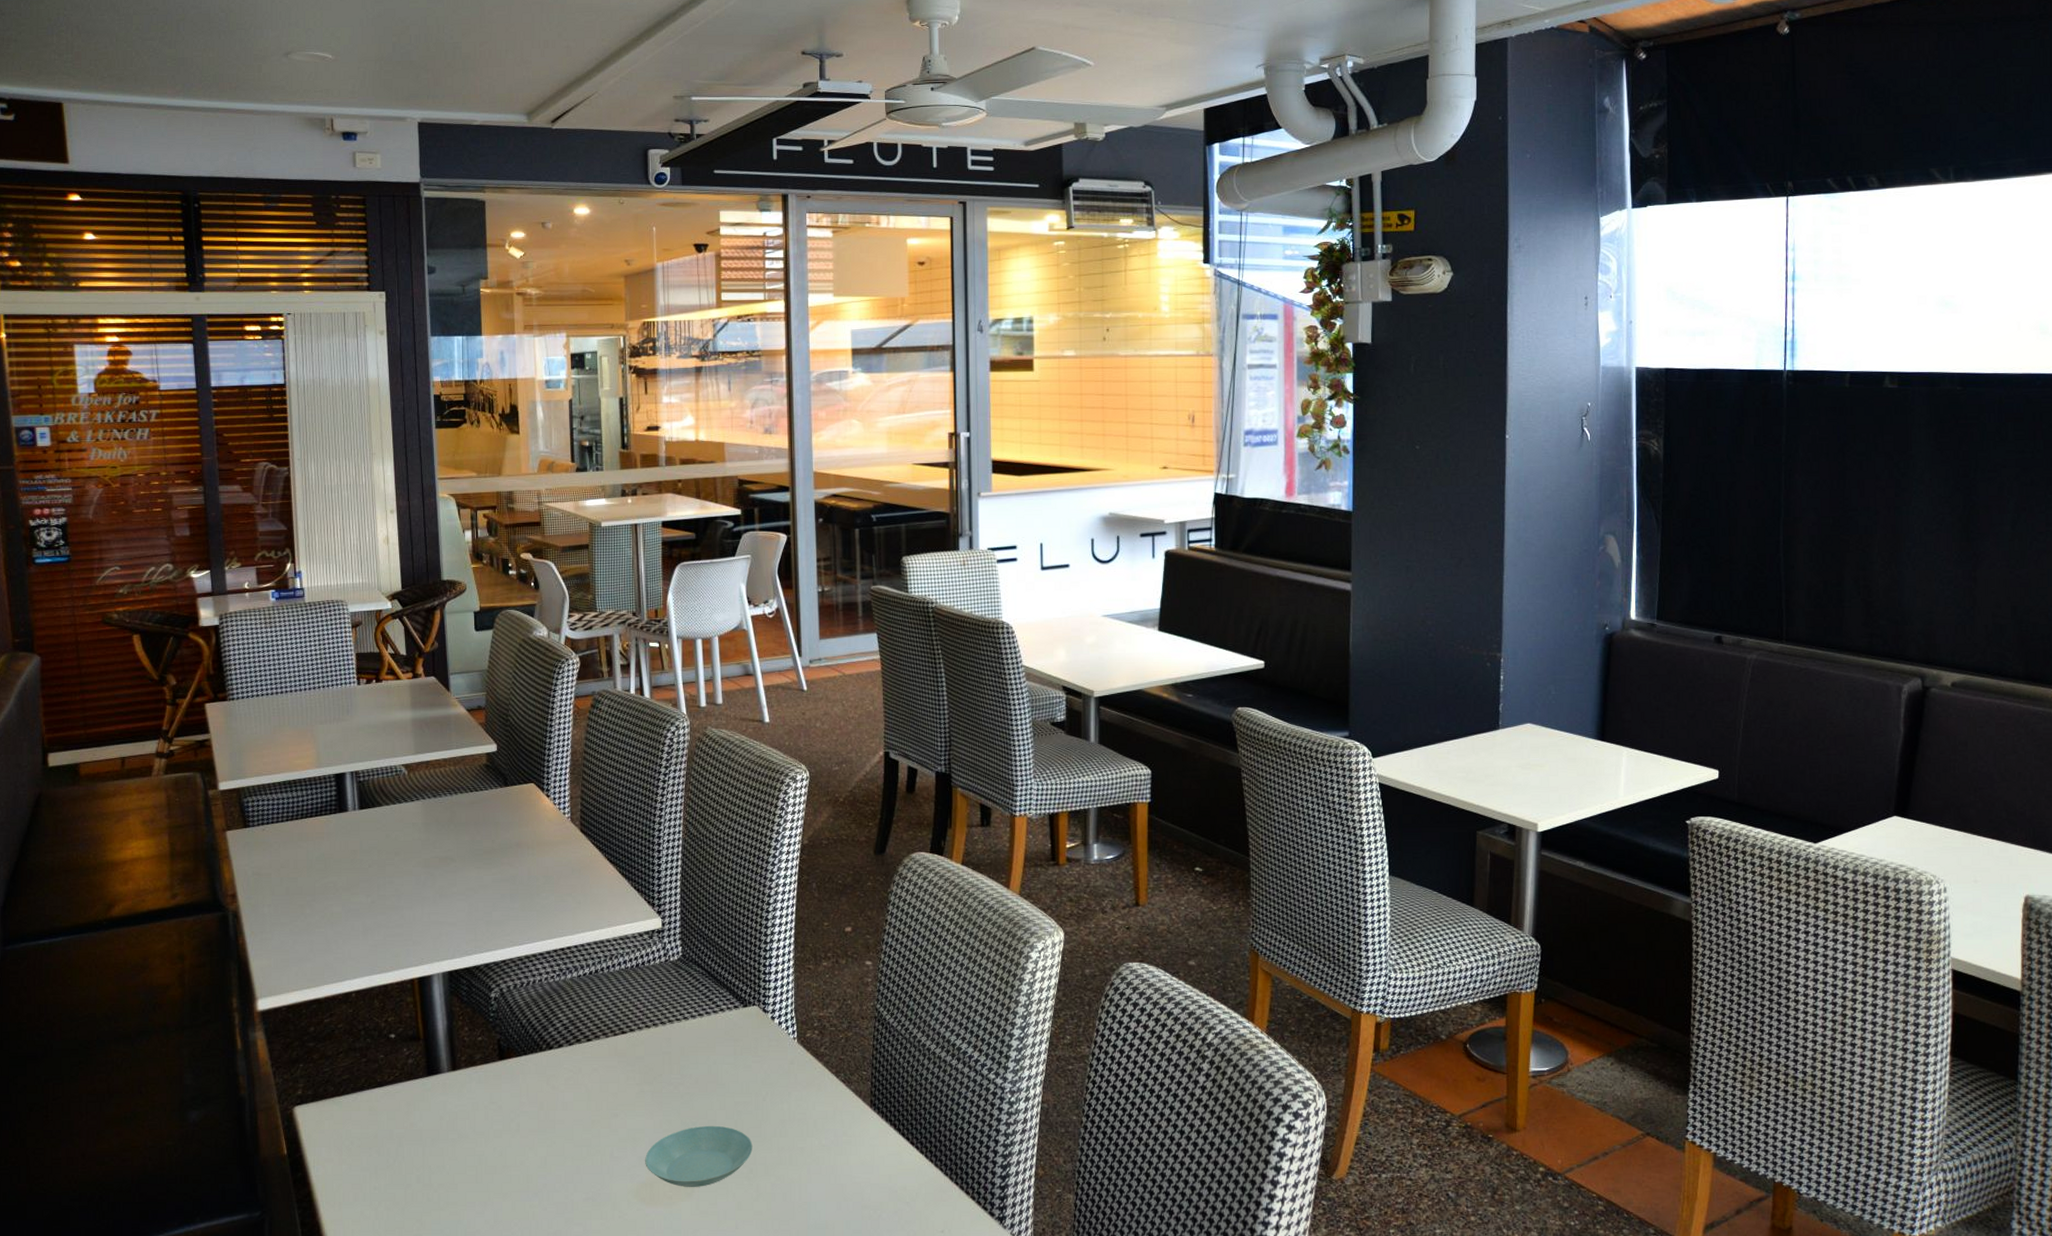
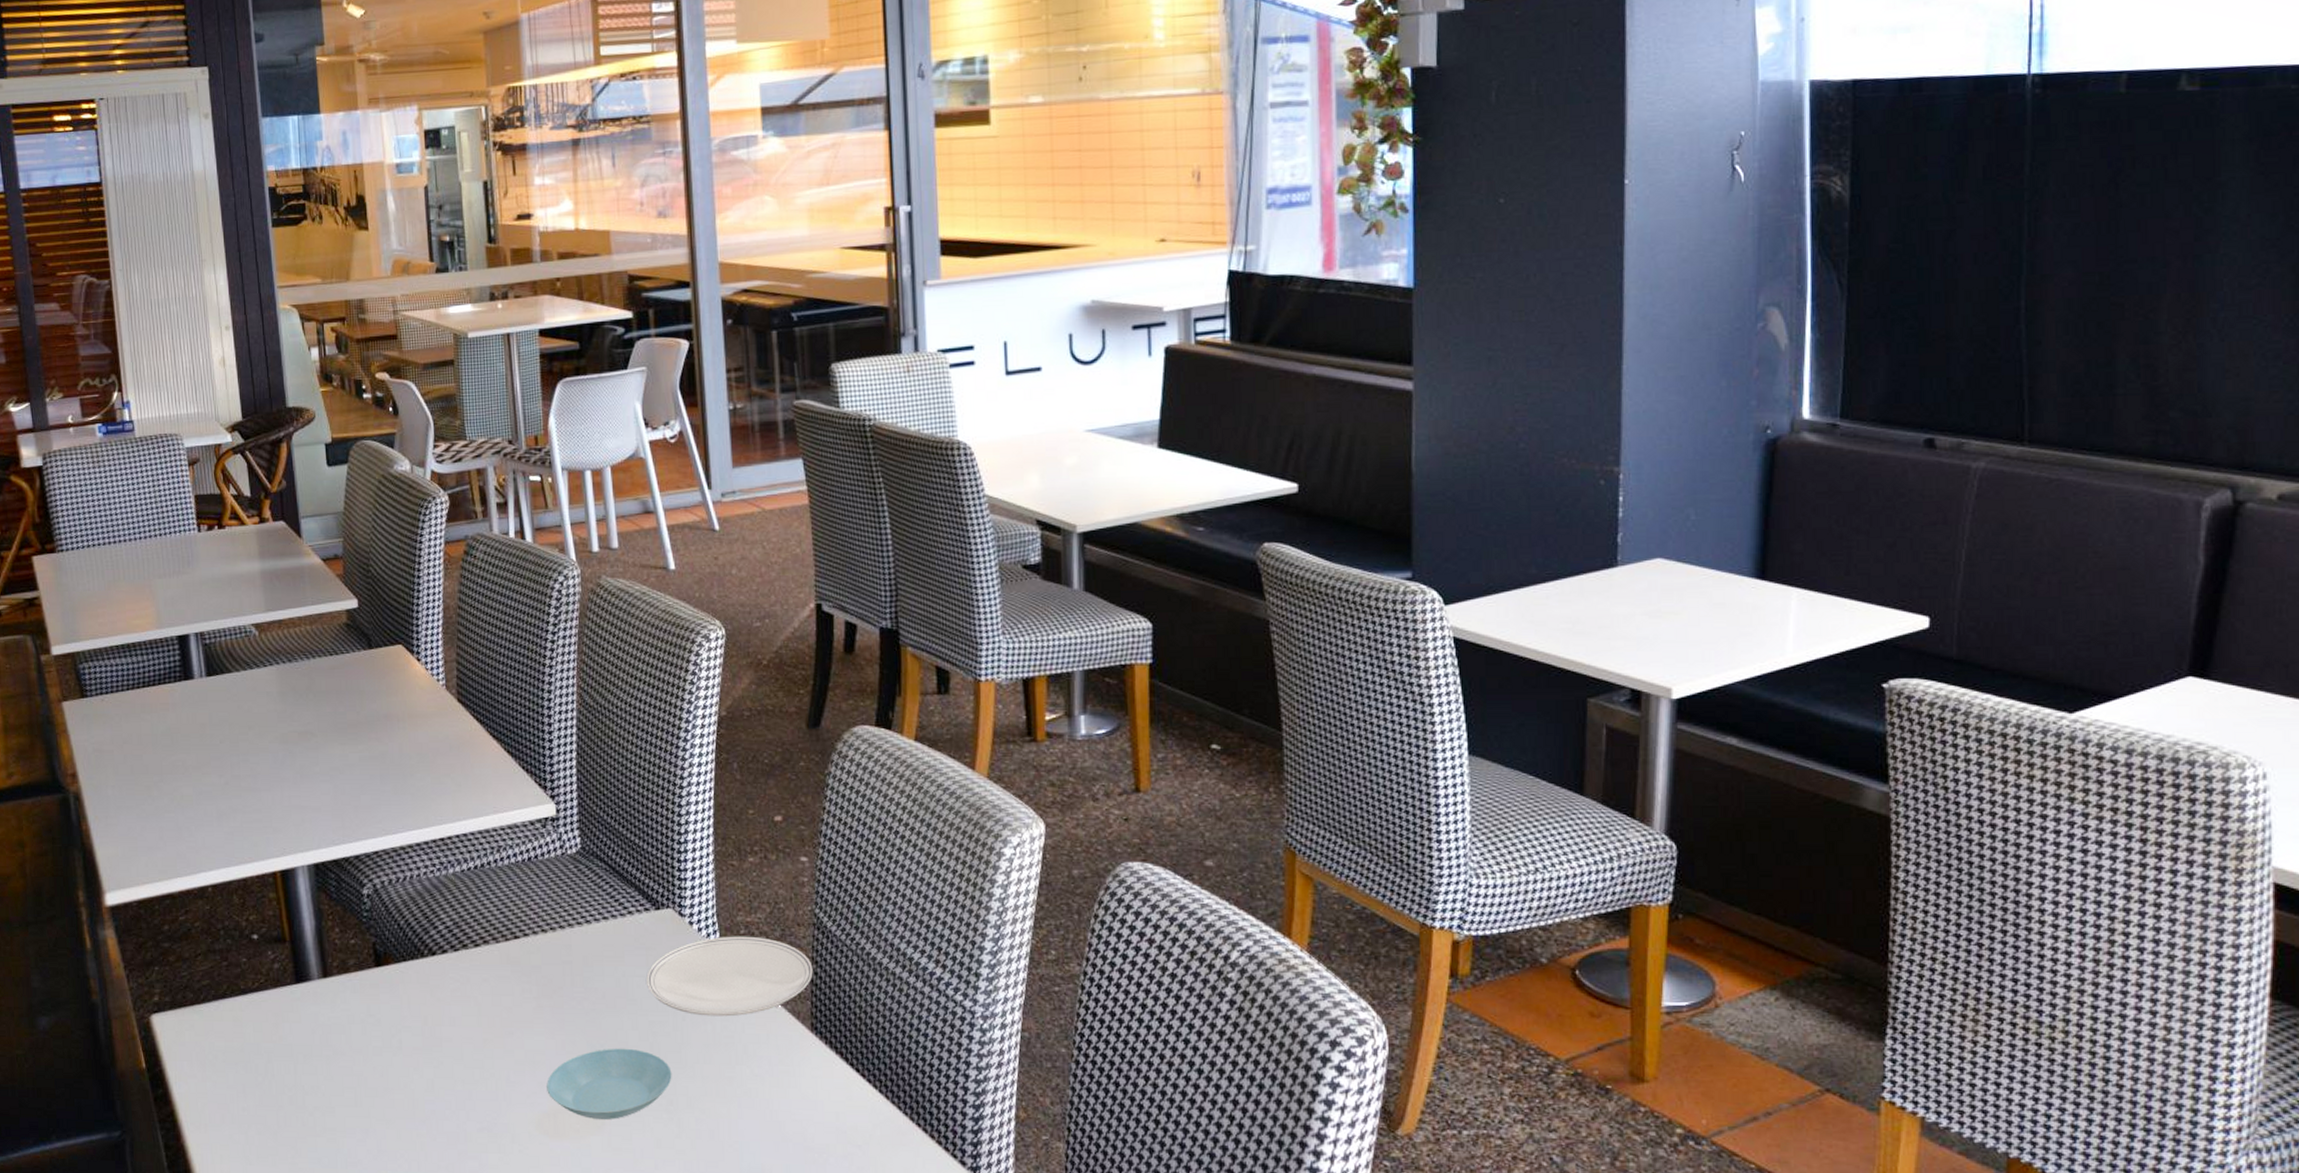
plate: none [734,1028,873,1097] -> present [646,936,813,1017]

